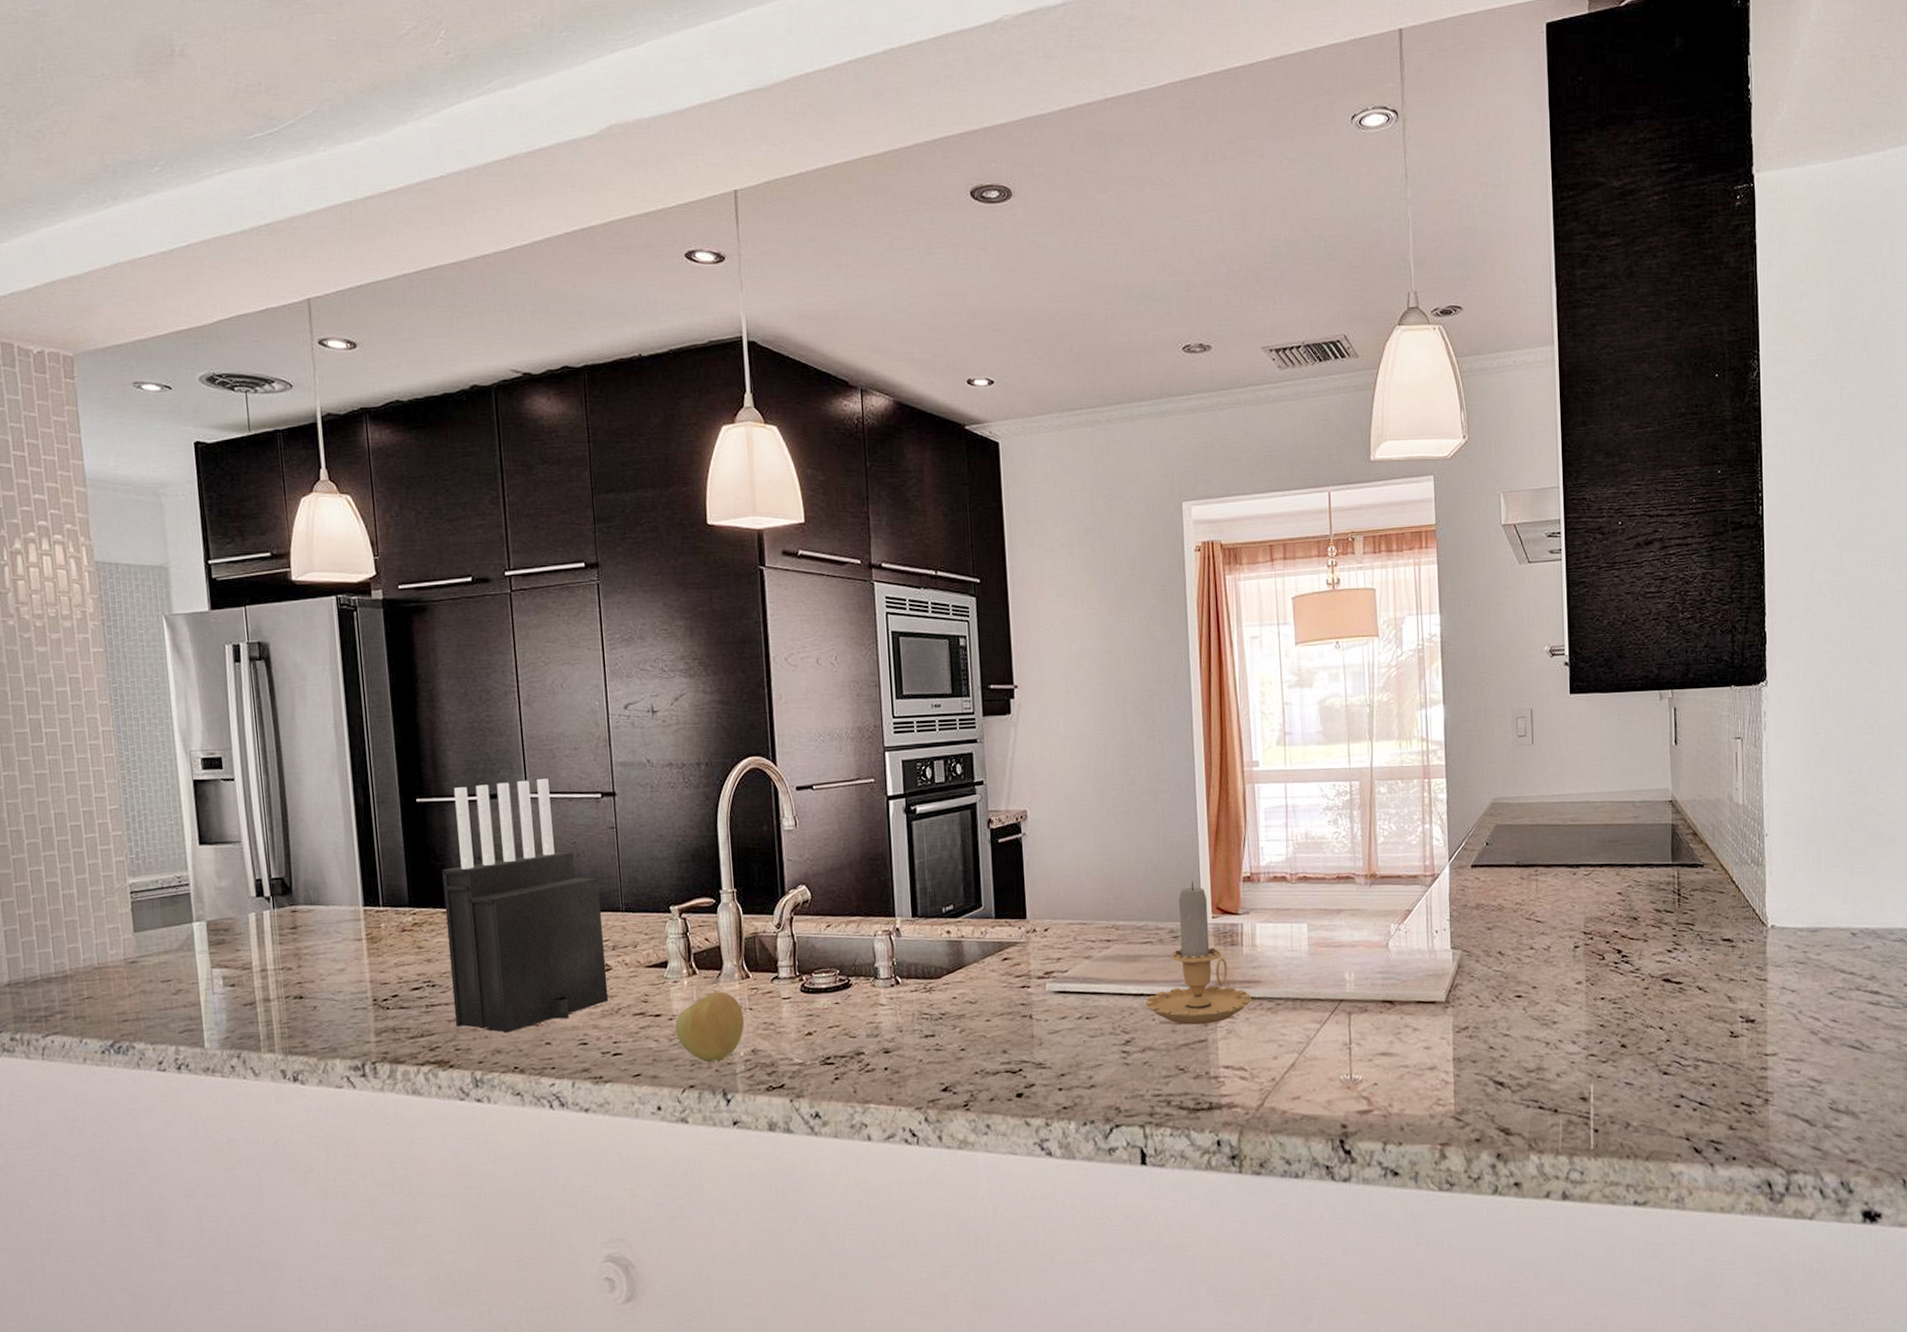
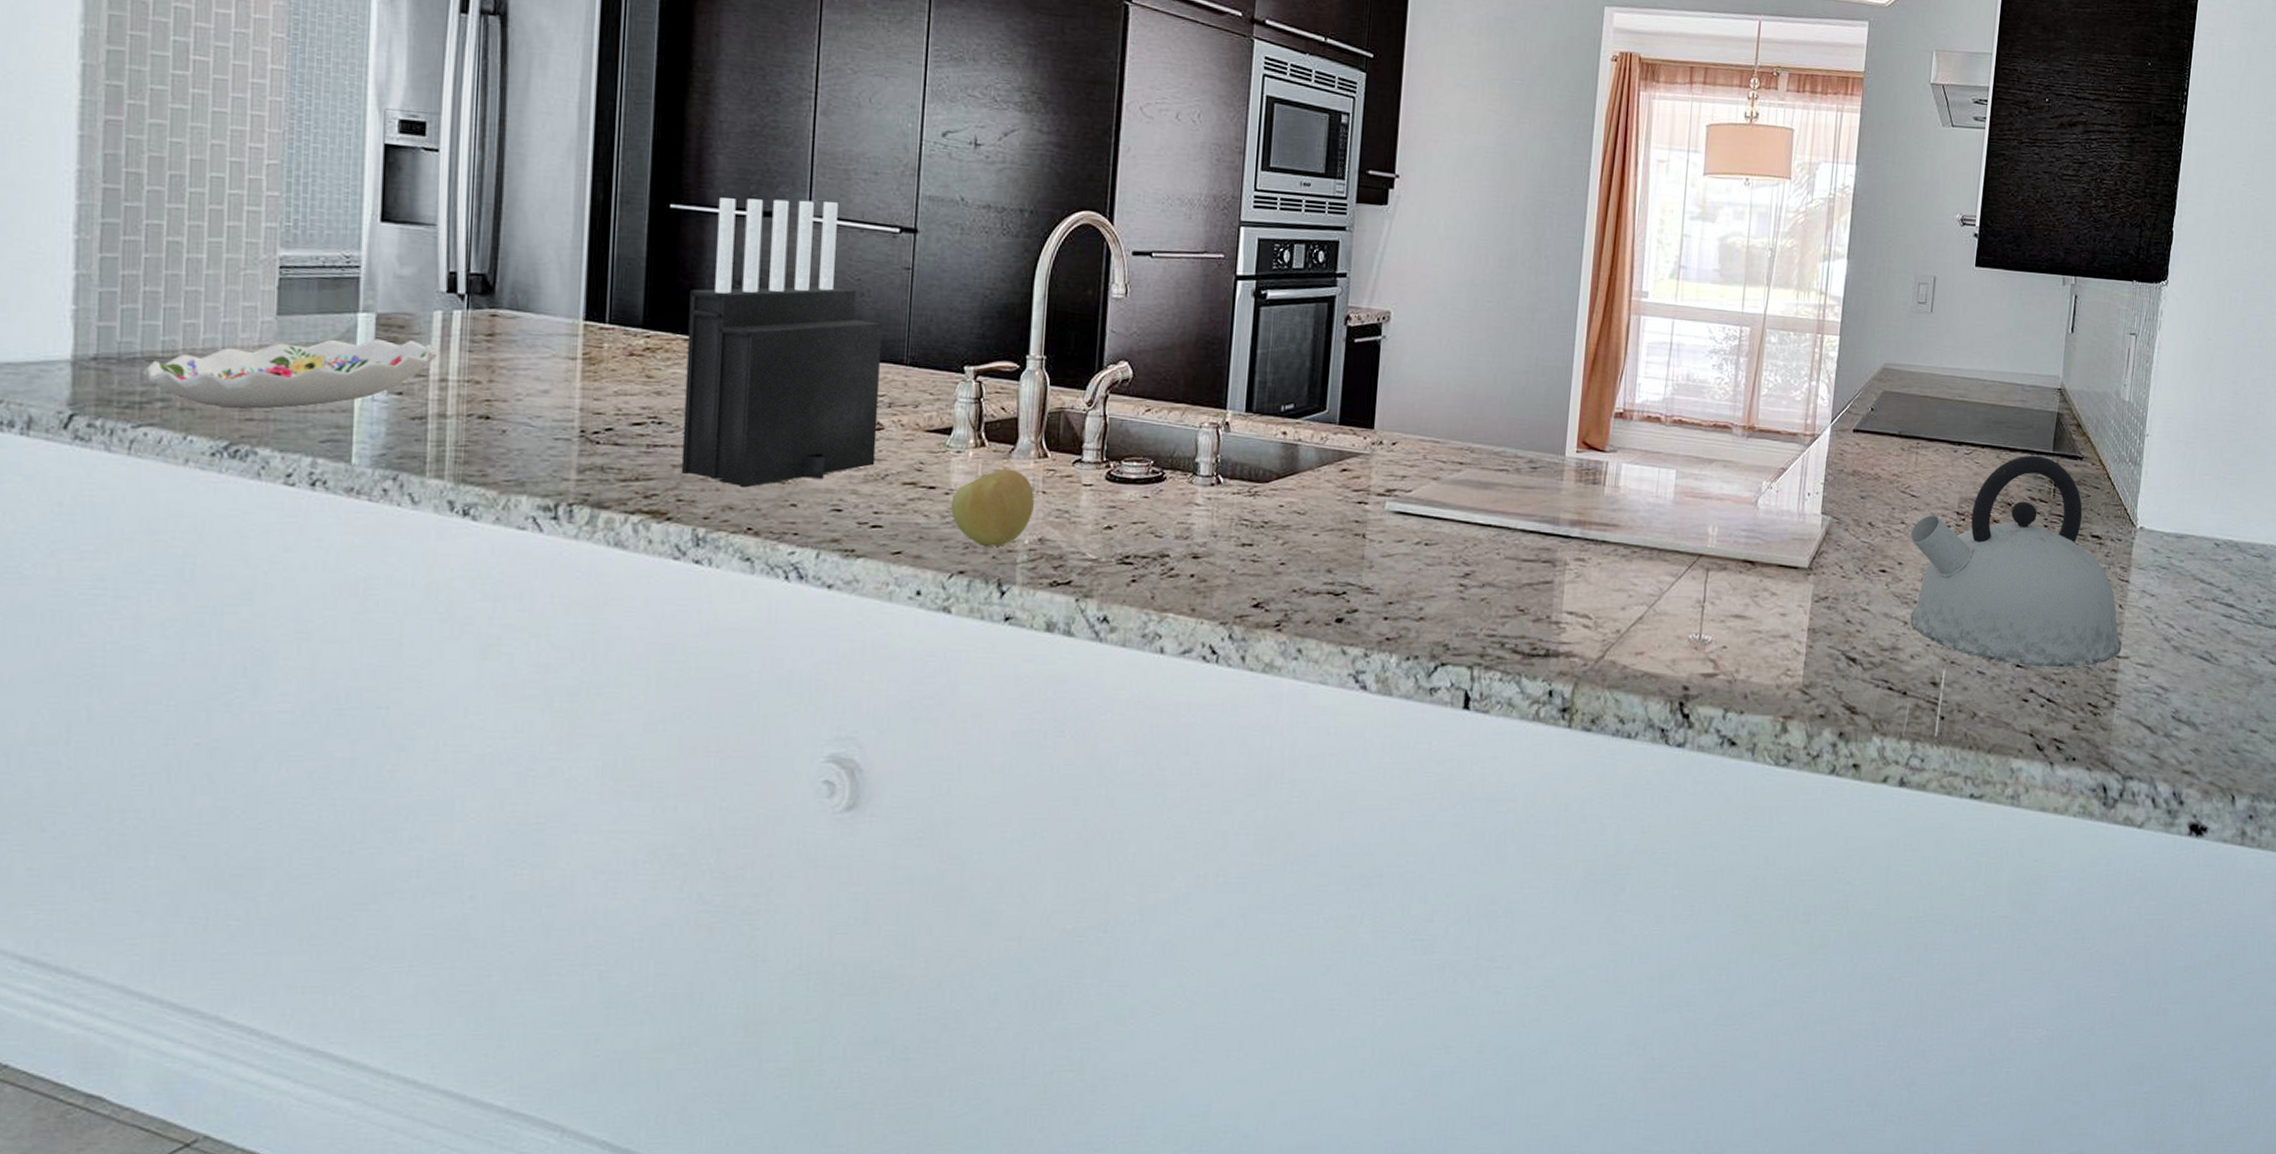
decorative bowl: none [44,939,257,1013] -> present [143,339,439,410]
candle: present [1145,881,1252,1025] -> none [1492,410,1607,565]
kettle: none [1540,868,1768,1073] -> present [1910,455,2122,668]

